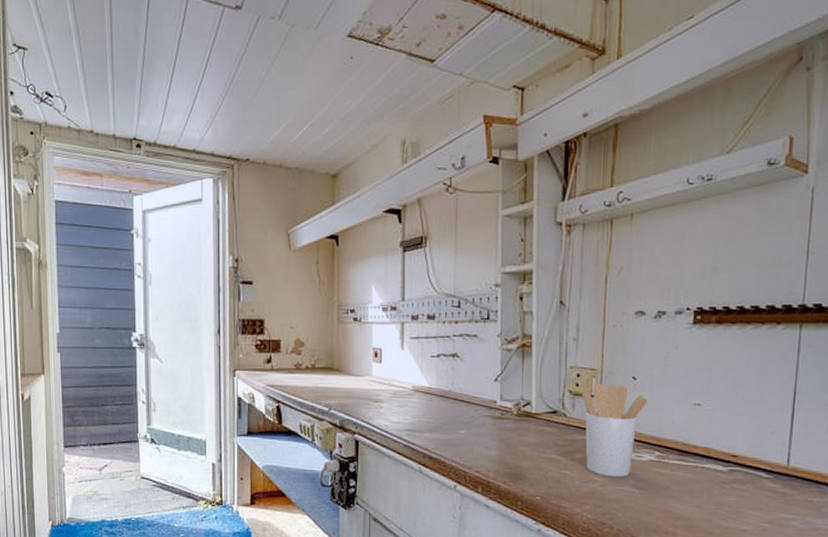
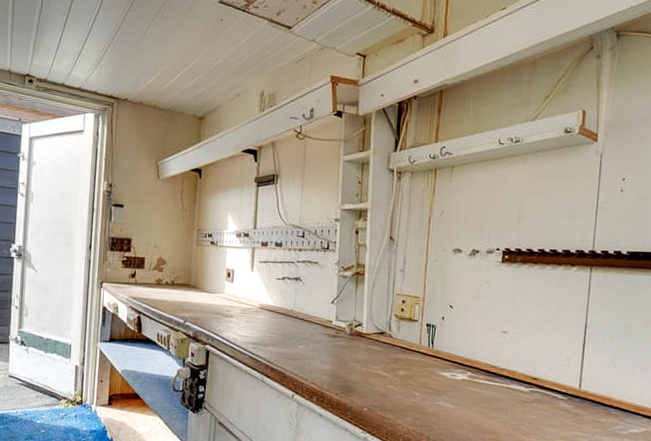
utensil holder: present [581,382,648,478] -> none [405,309,463,394]

